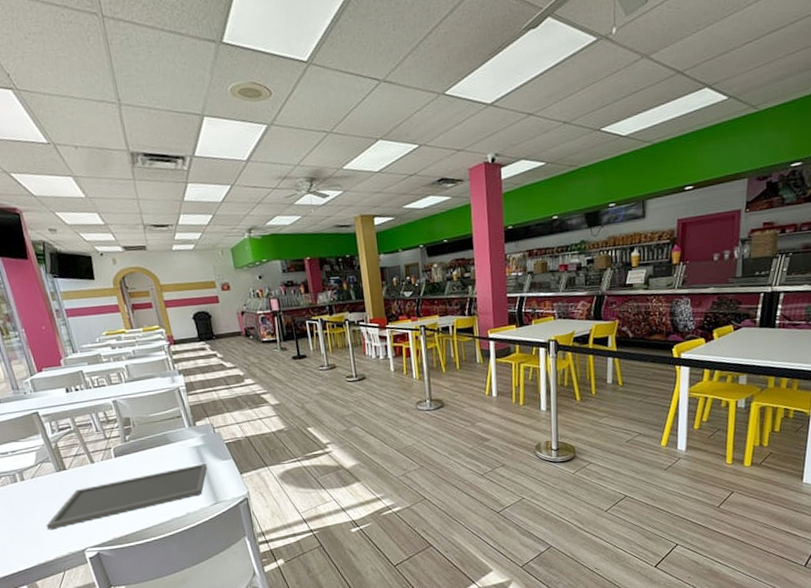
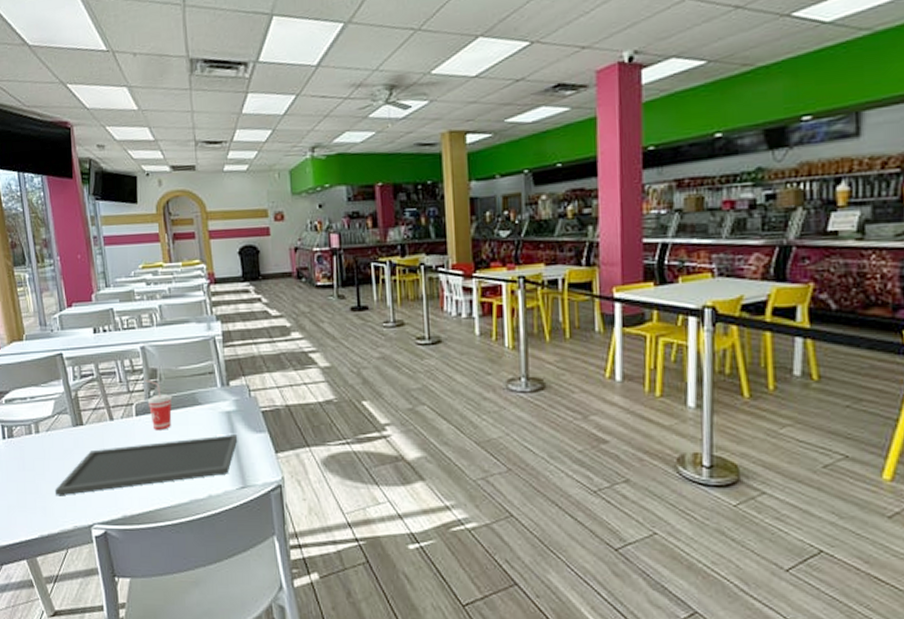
beverage cup: none [118,427,148,467] -> present [144,379,173,430]

